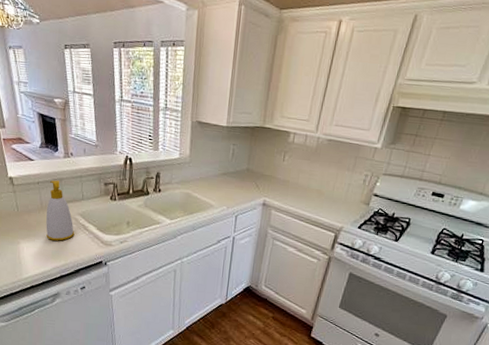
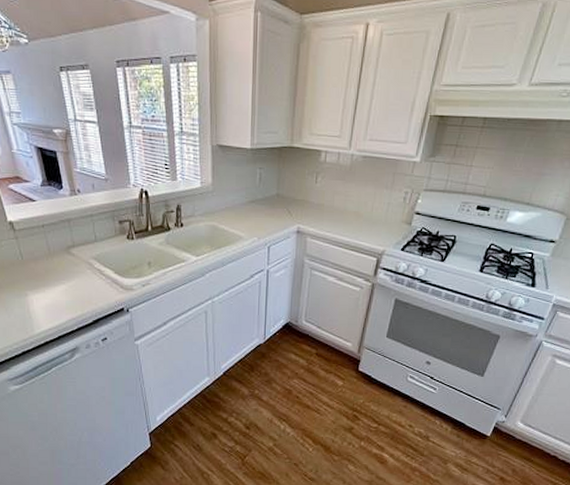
soap bottle: present [46,180,75,241] -> none [56,221,90,290]

